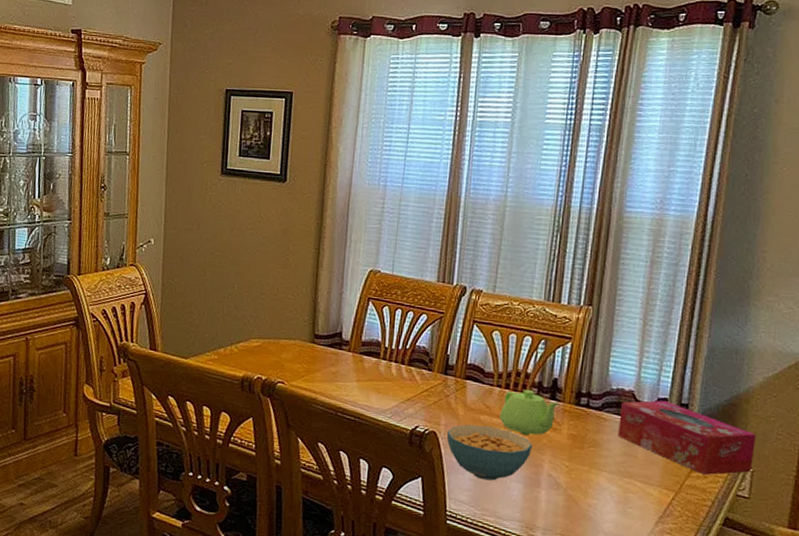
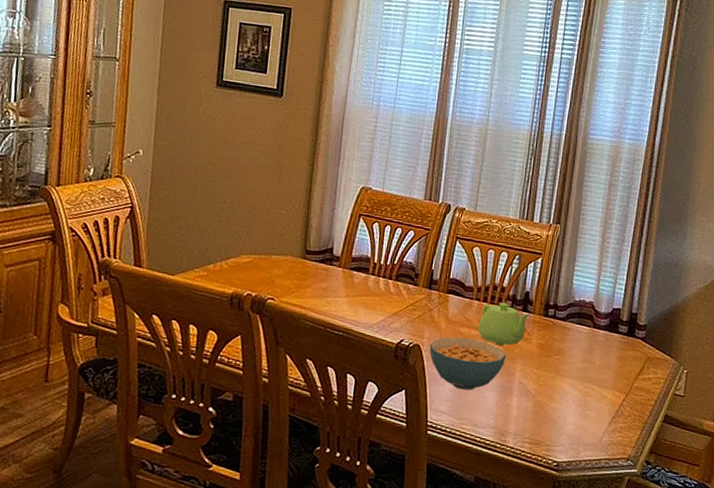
tissue box: present [618,400,756,476] -> none [579,310,690,378]

